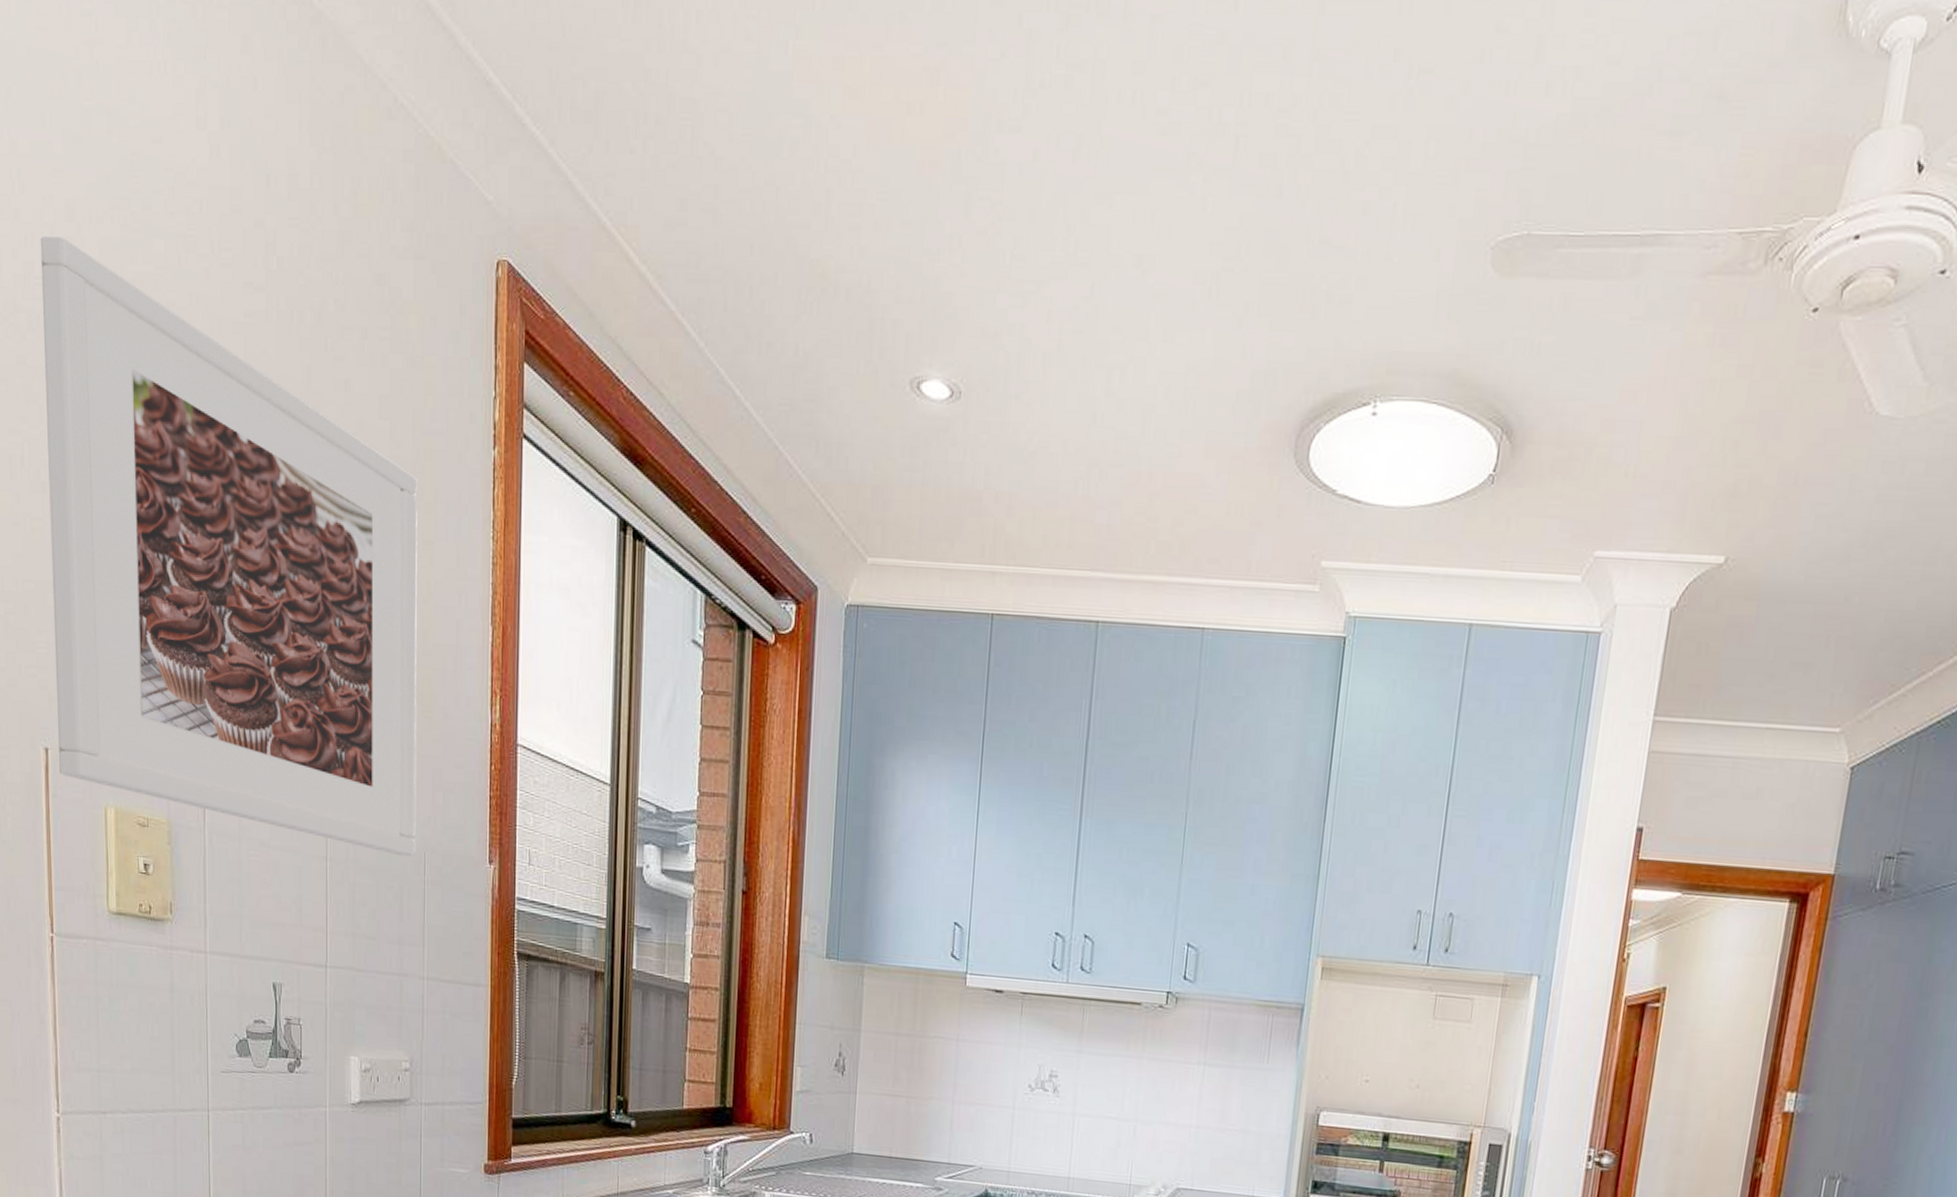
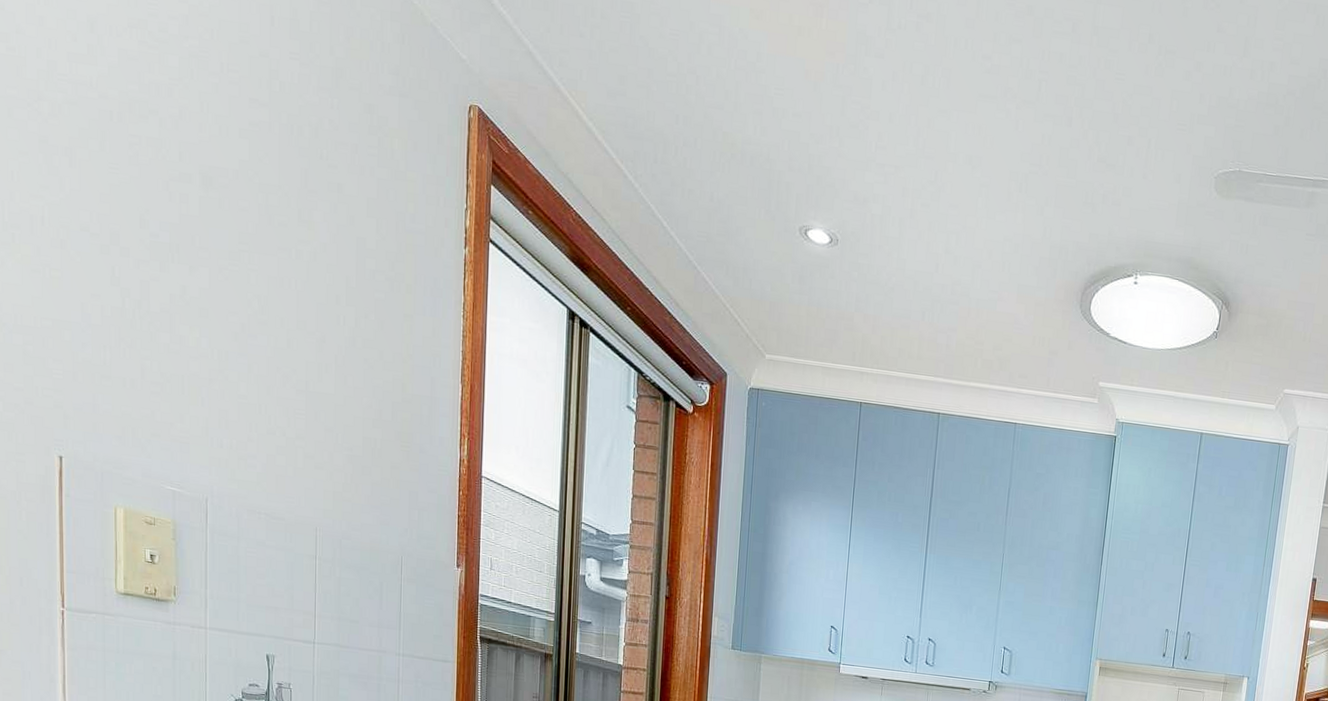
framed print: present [40,237,418,857] -> none [63,42,400,560]

